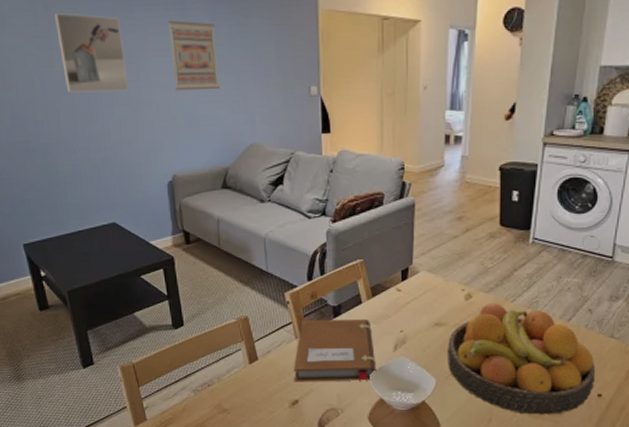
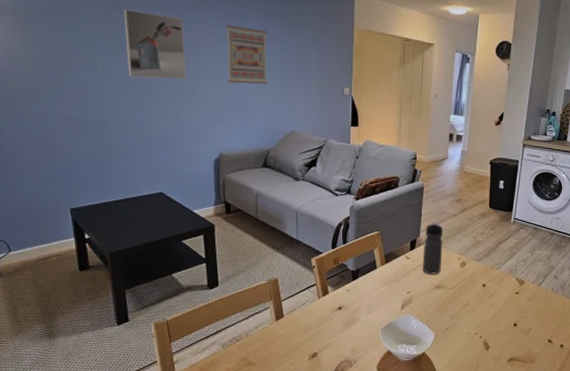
notebook: present [294,318,377,382] -> none [315,281,386,337]
water bottle: none [417,246,442,310] -> present [422,222,443,275]
fruit bowl: present [448,302,596,415] -> none [445,269,559,363]

